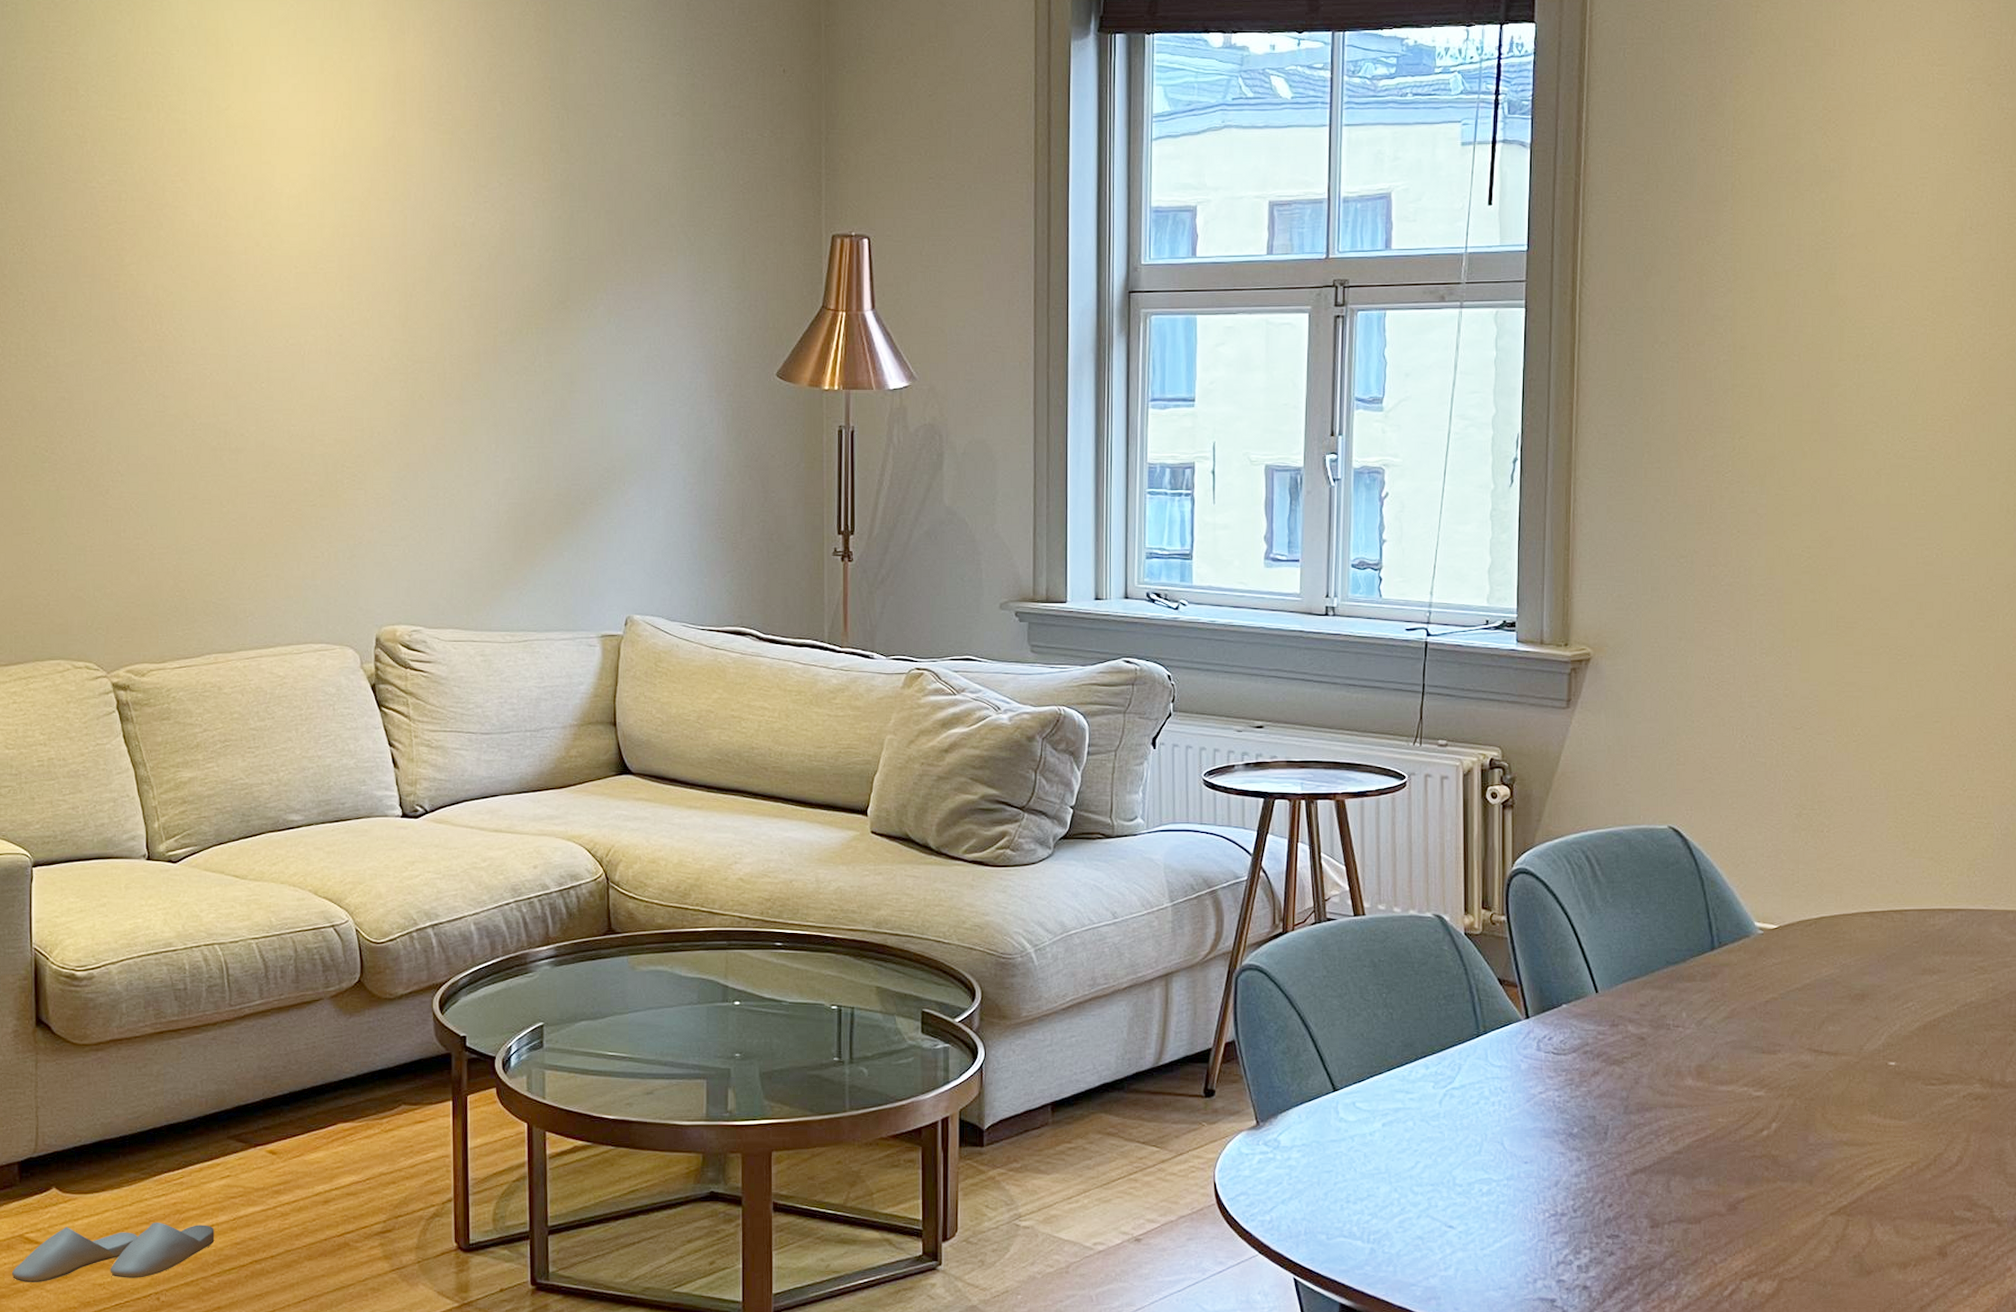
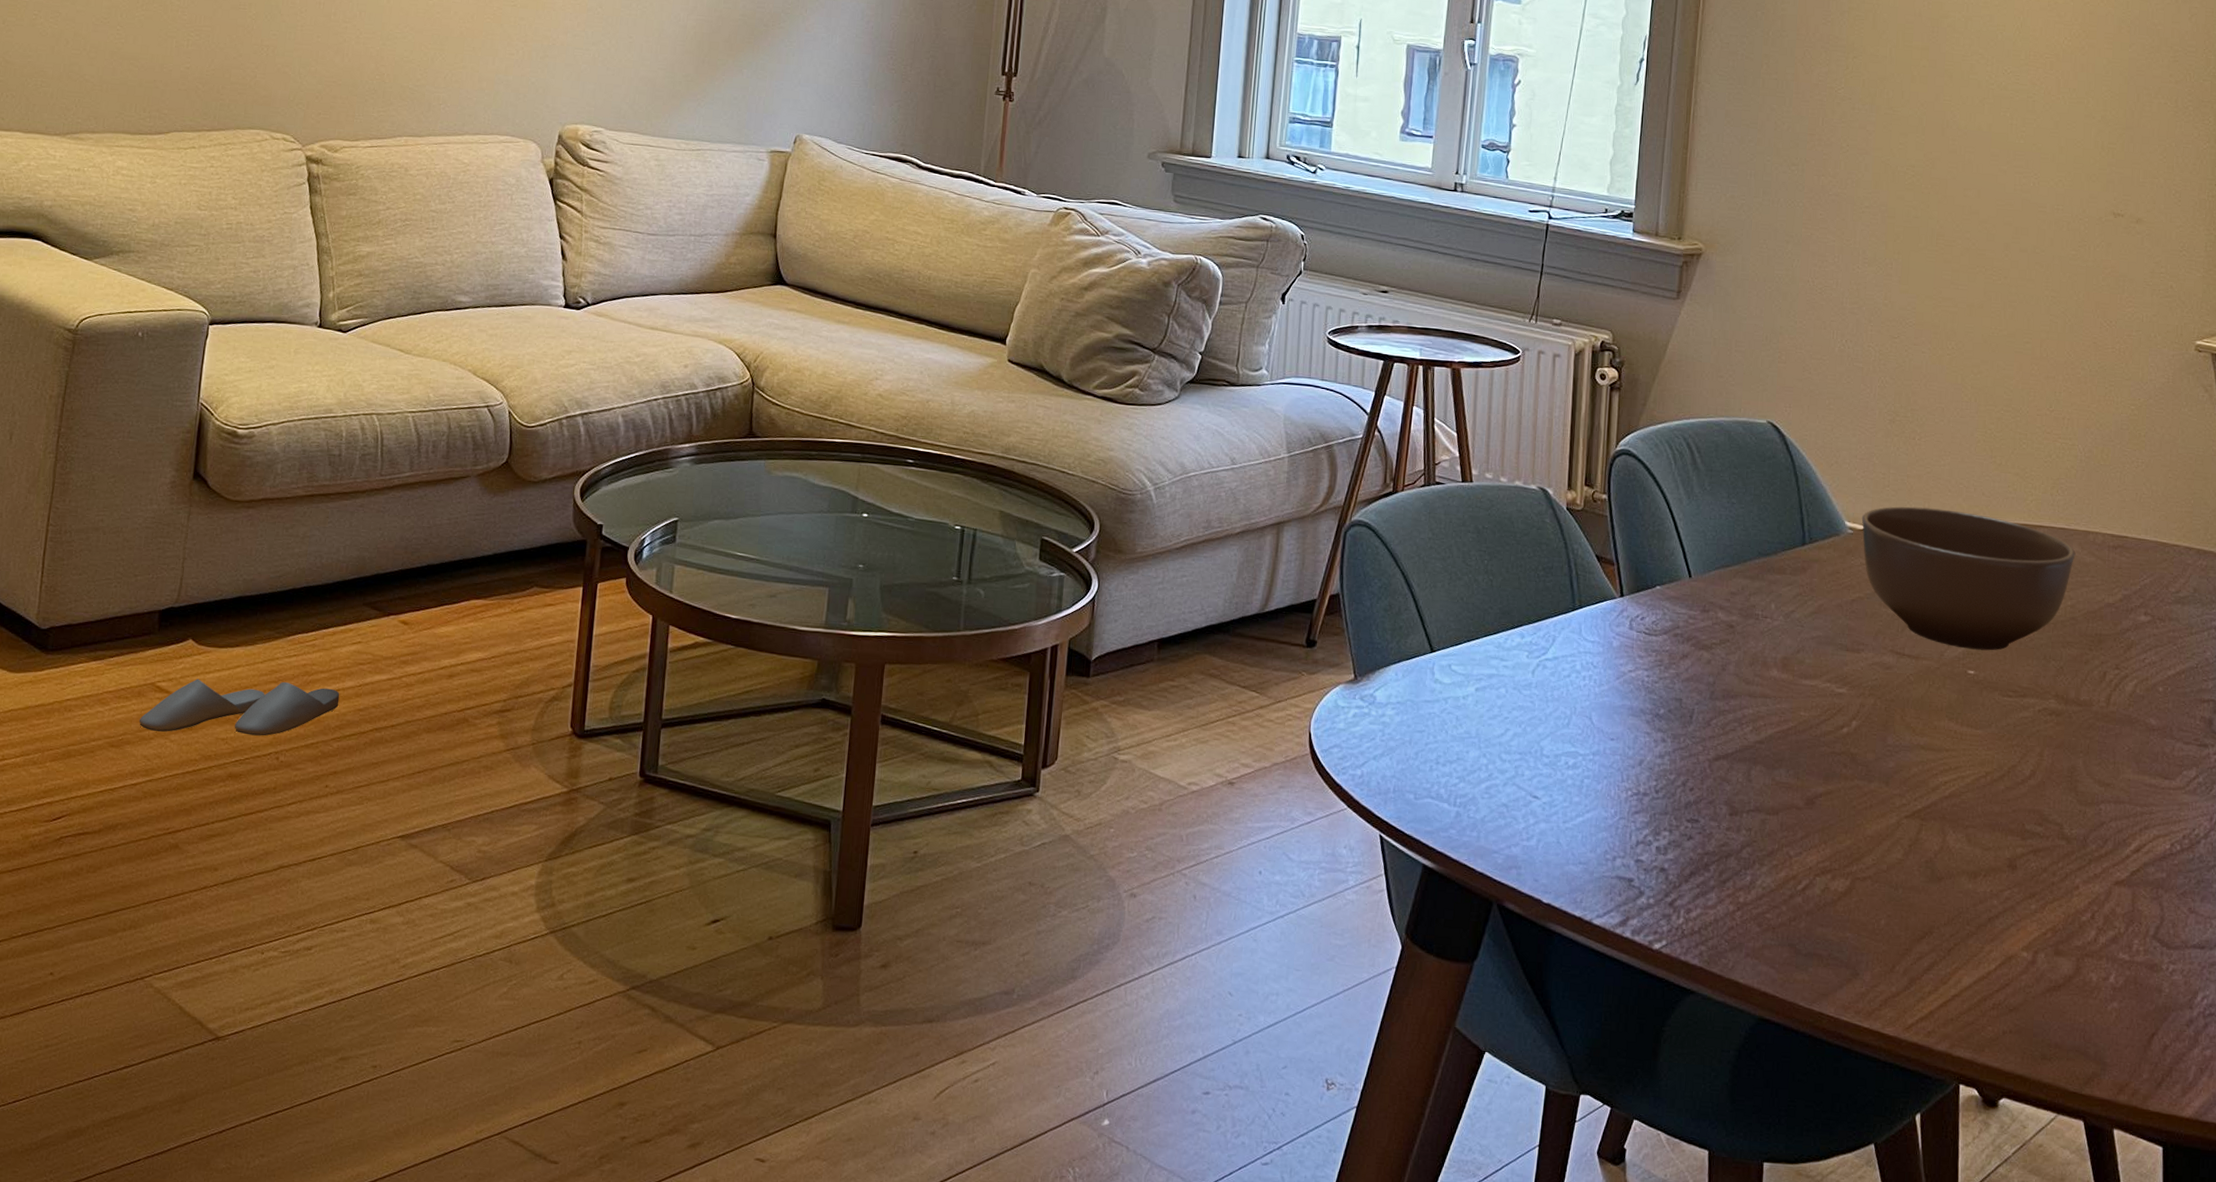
bowl: none [1771,901,1996,1041] -> present [1861,506,2076,651]

